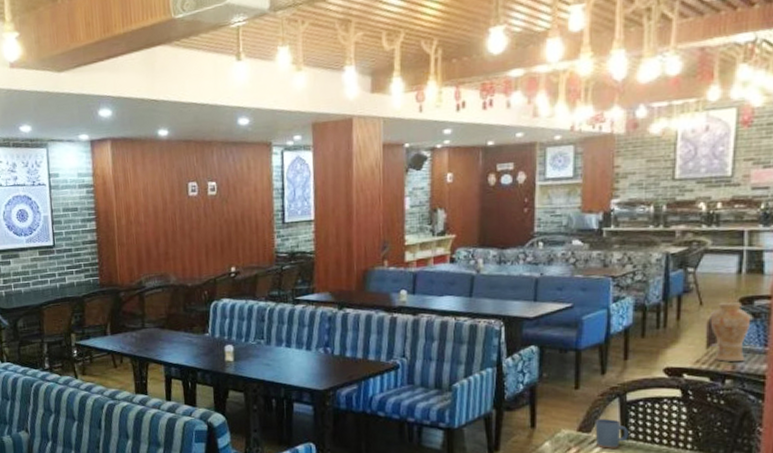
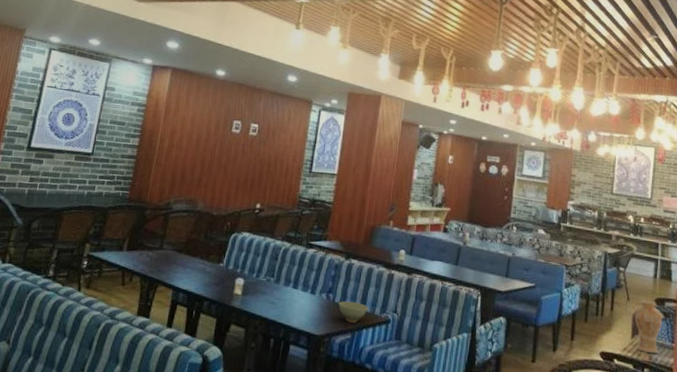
bowl: none [338,352,373,373] -> present [338,301,369,323]

